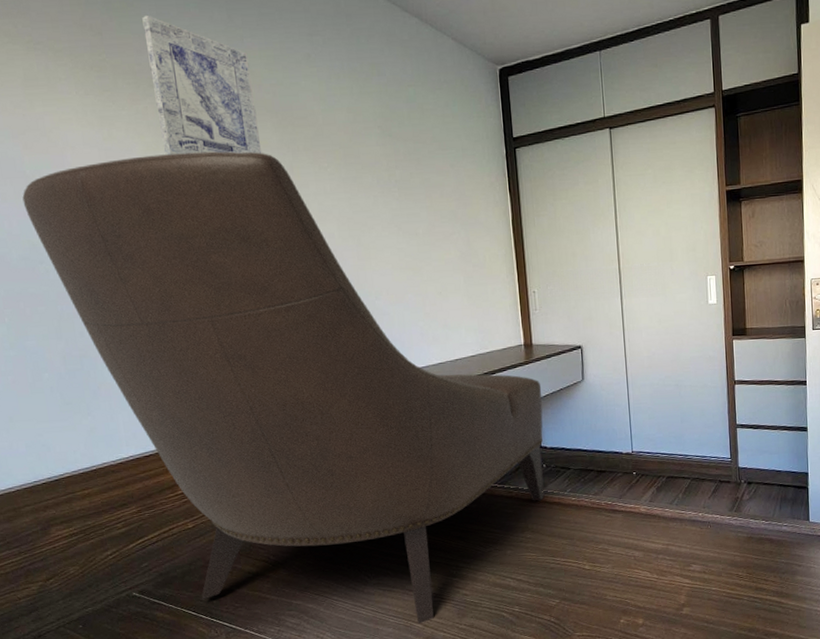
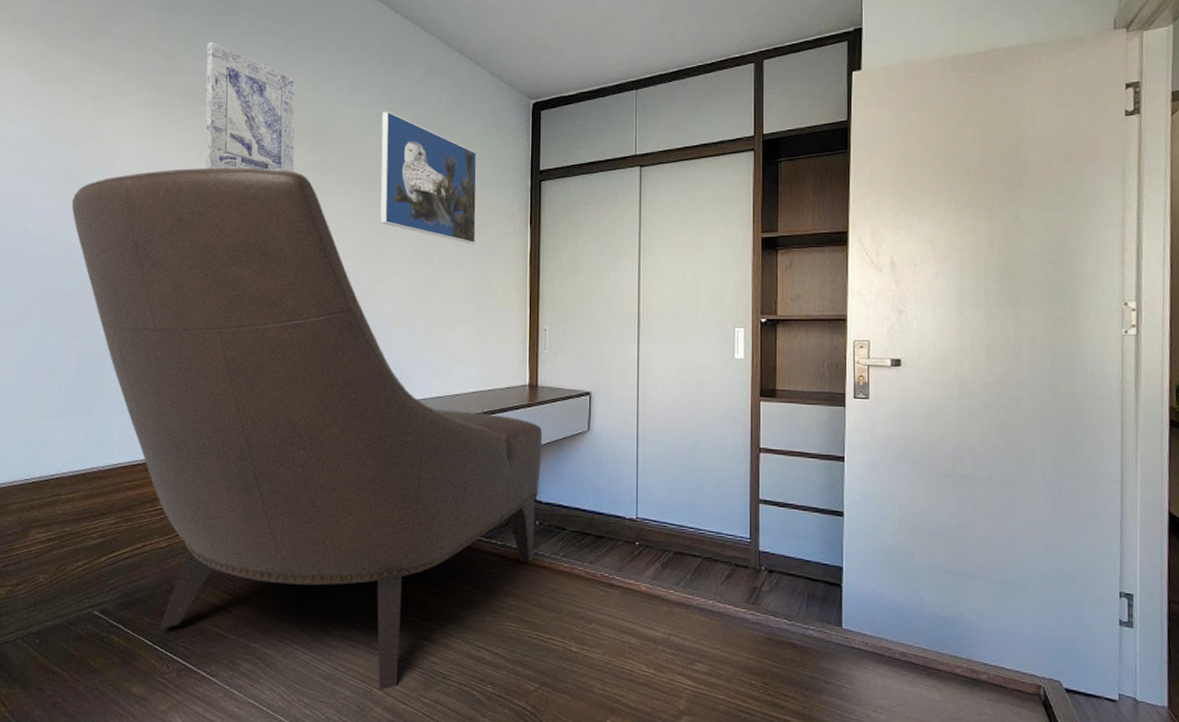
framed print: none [345,83,459,215] -> present [380,111,477,244]

